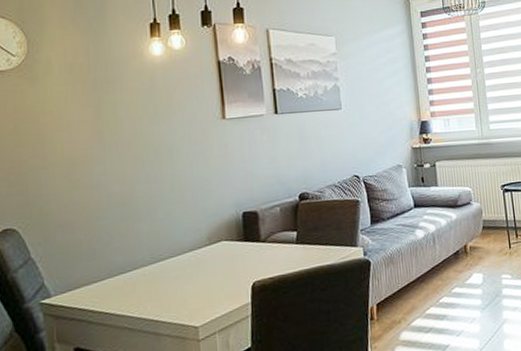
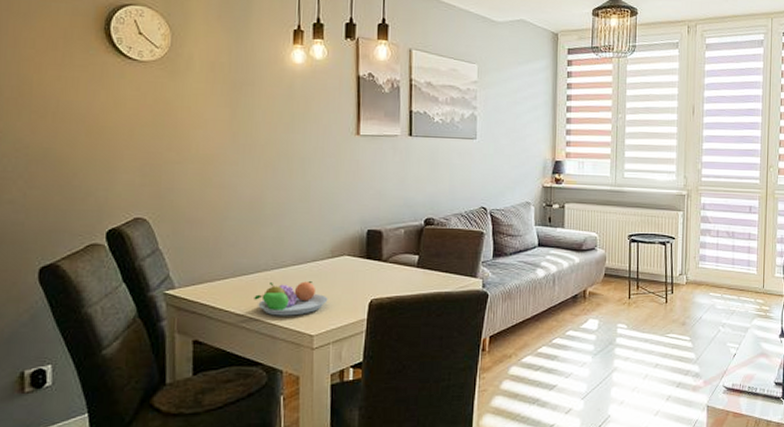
fruit bowl: none [133,271,210,312] -> present [254,281,328,316]

